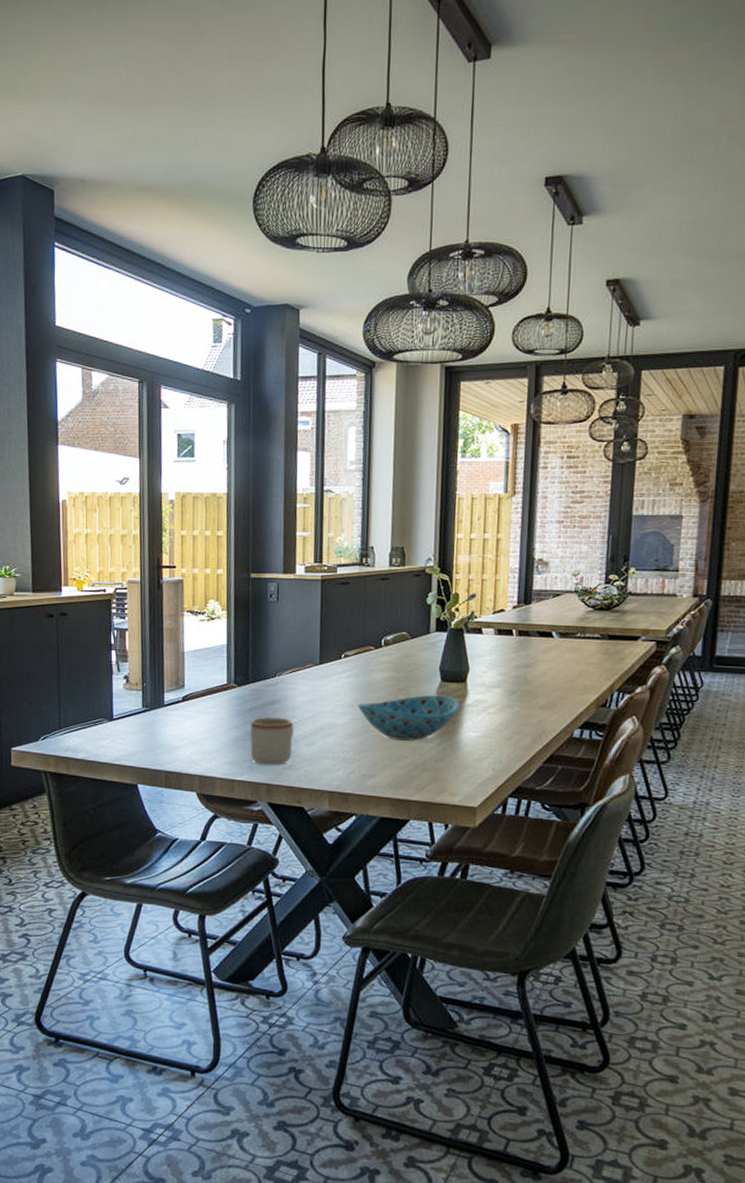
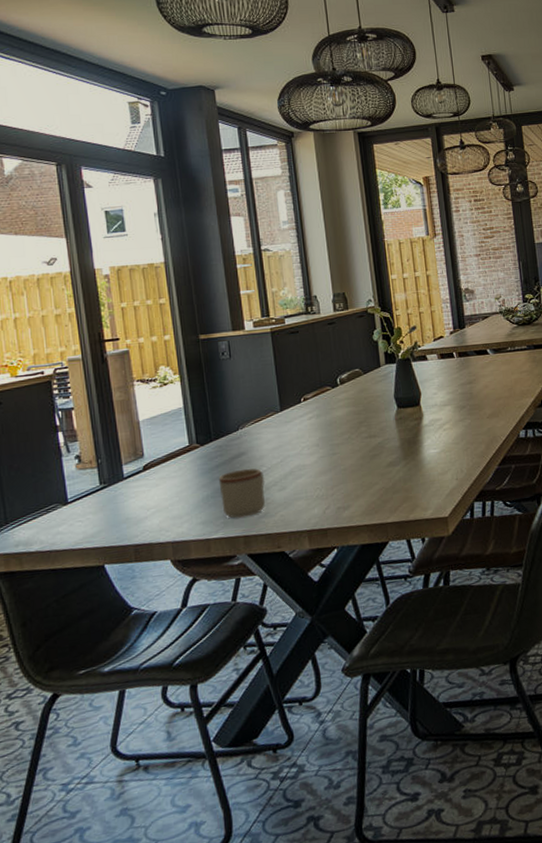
bowl: present [357,694,460,741] -> none [323,420,418,470]

